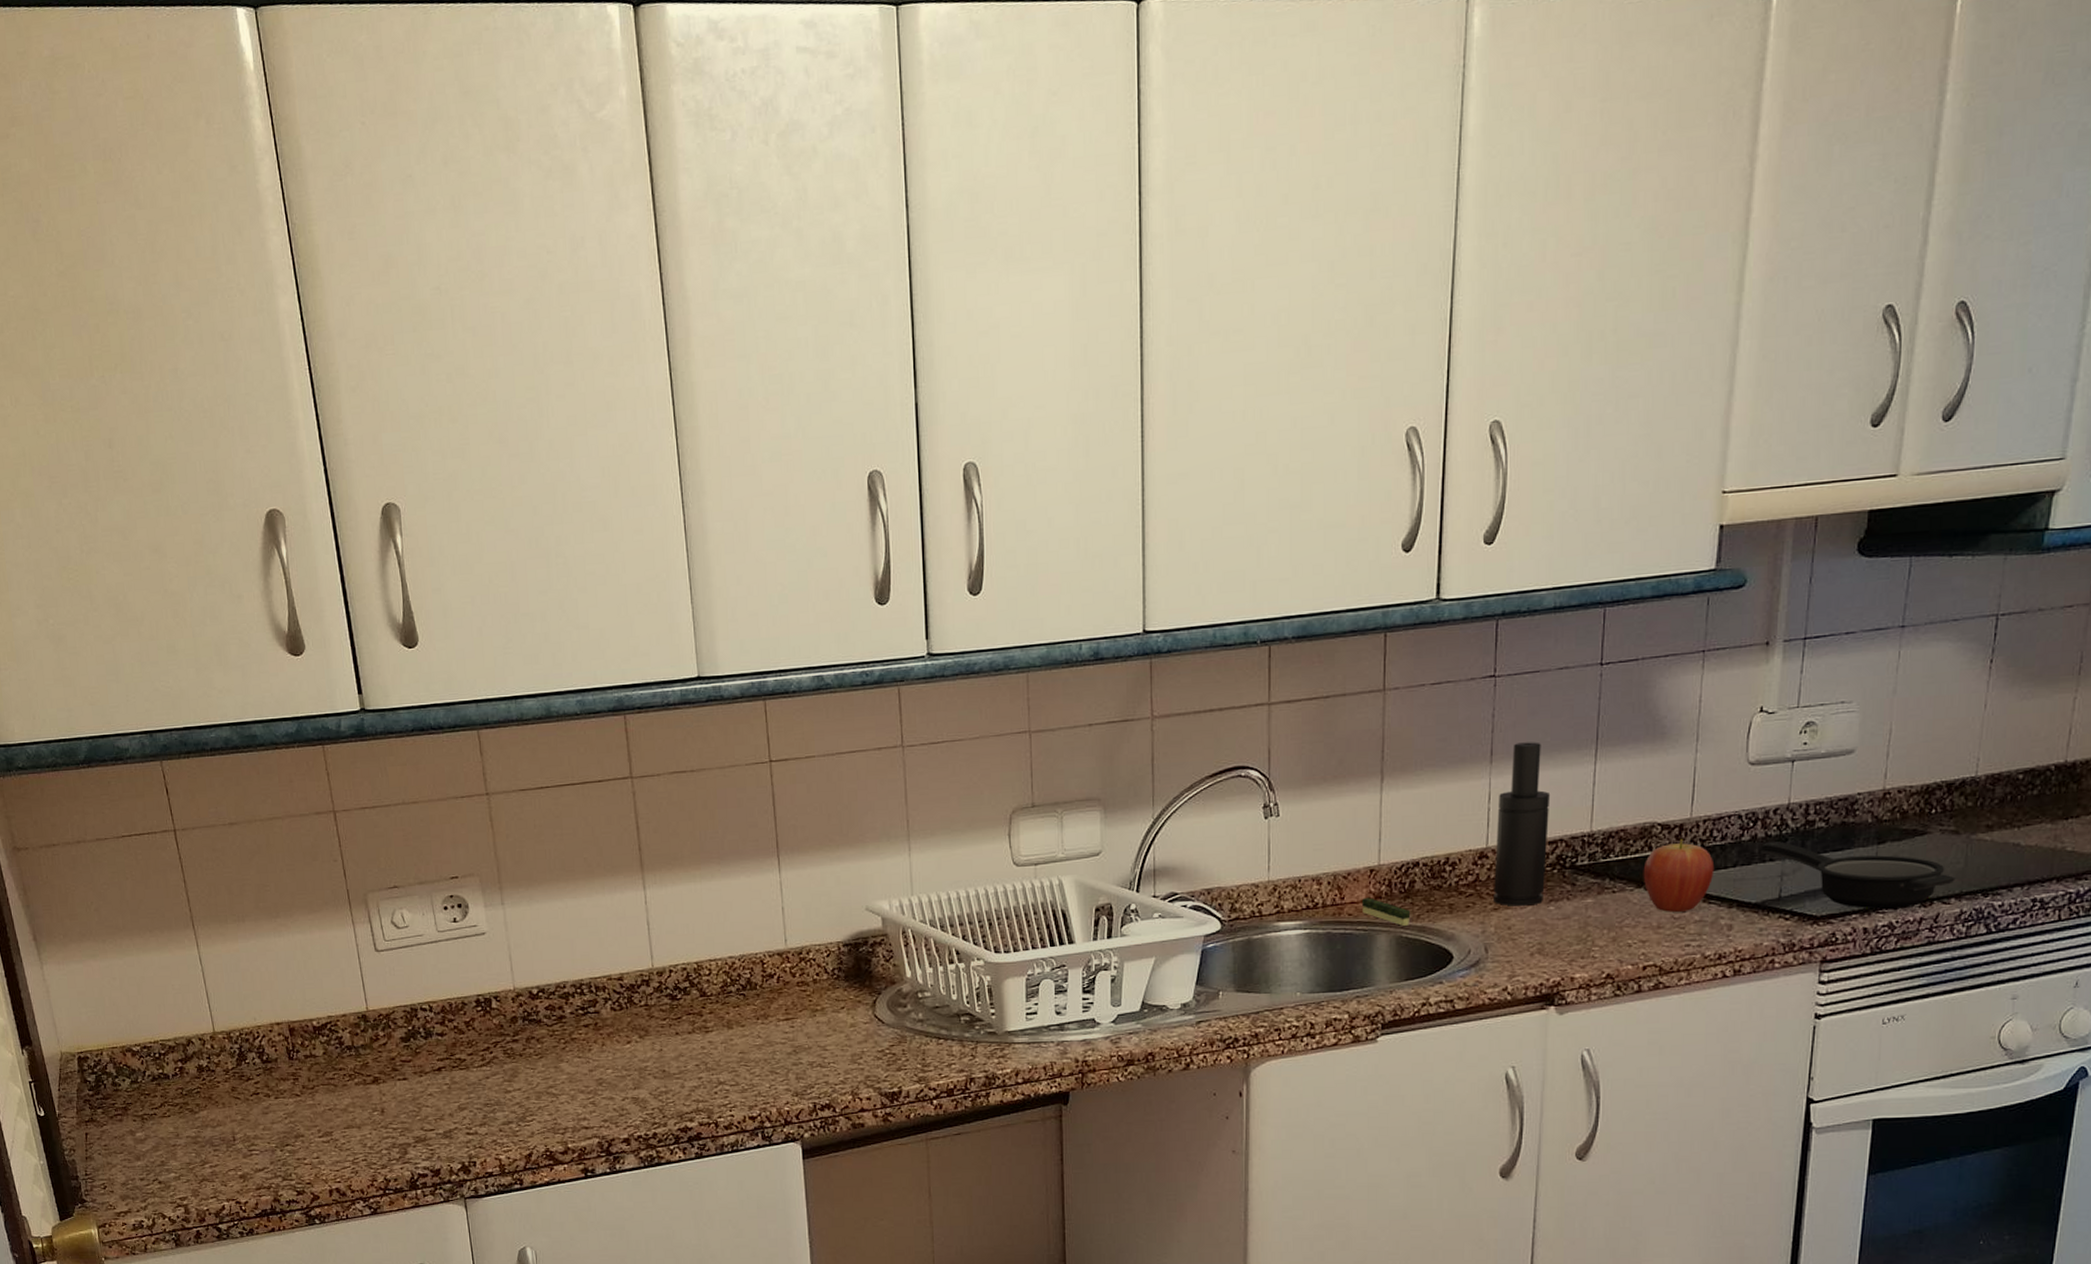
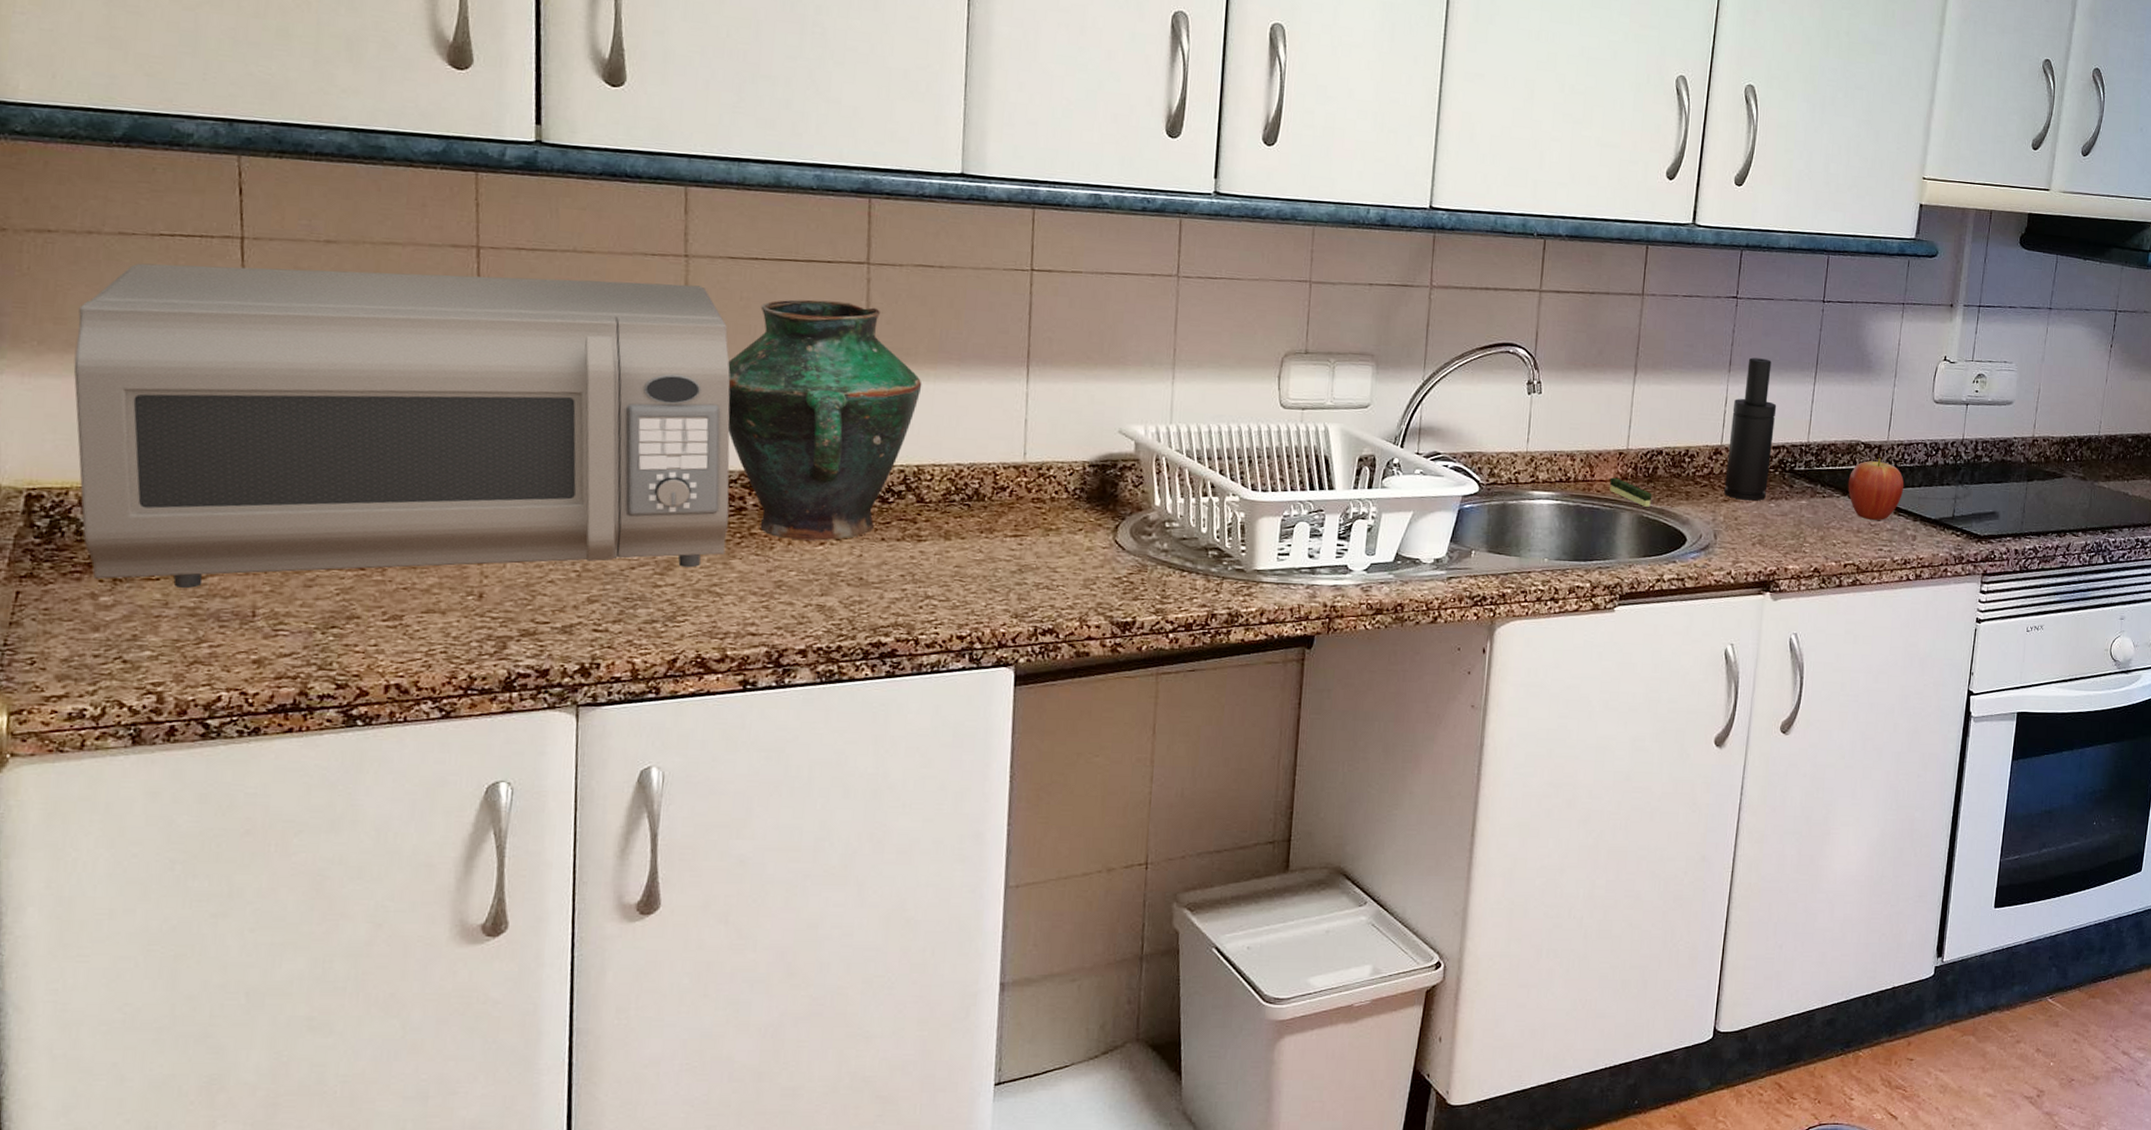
microwave: none [83,820,555,1122] -> present [73,263,731,589]
vase: none [533,817,691,1041] -> present [727,299,922,541]
frying pan: present [1759,841,1956,909] -> none [1939,469,2083,536]

